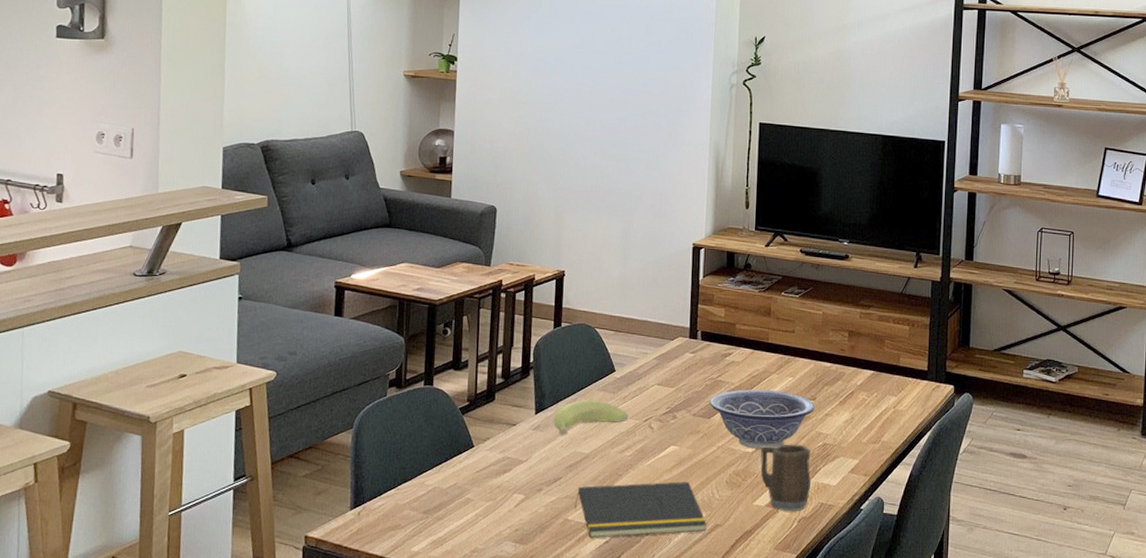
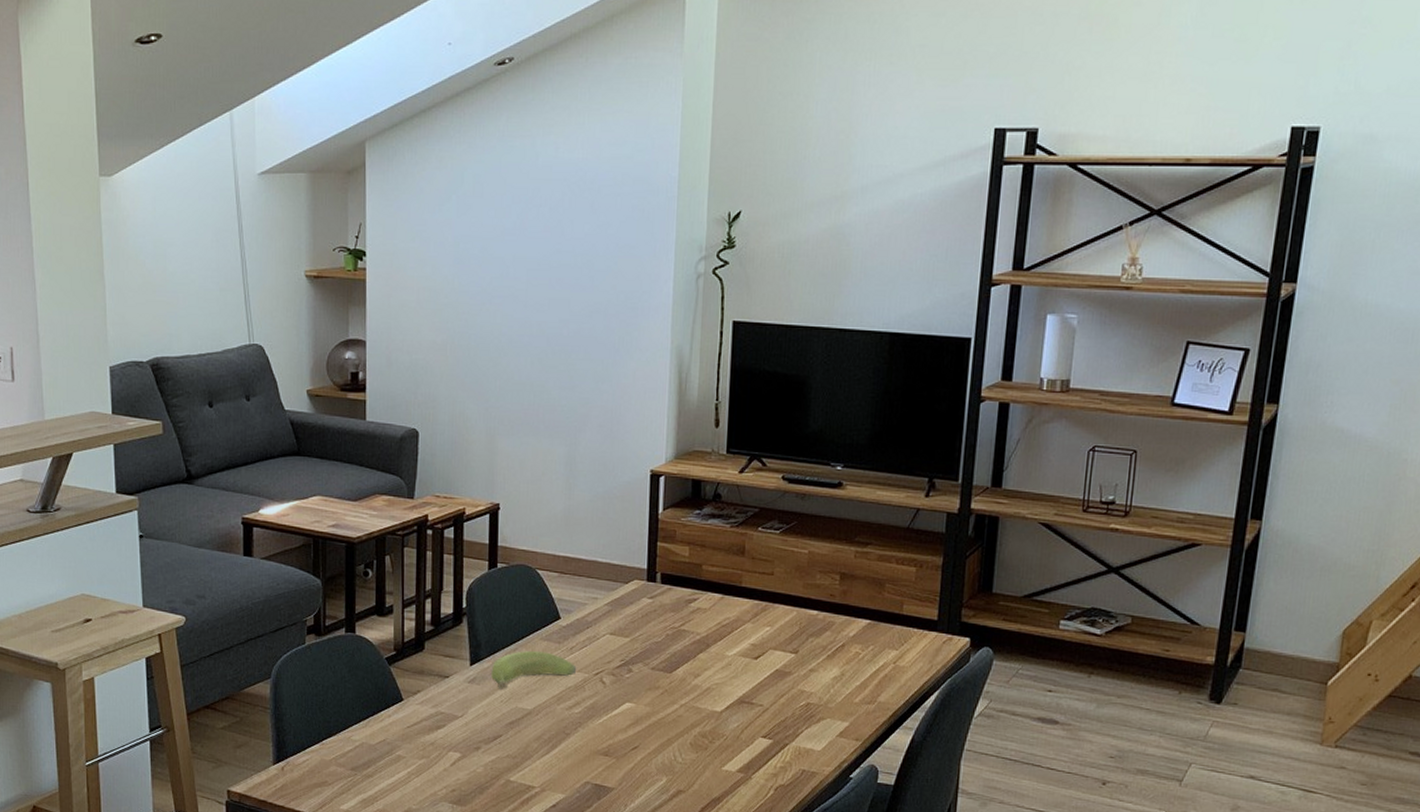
notepad: present [575,482,707,538] -> none [518,742,668,801]
decorative bowl: present [710,389,815,450] -> none [672,640,797,709]
mug: present [760,444,811,512] -> none [731,703,791,778]

